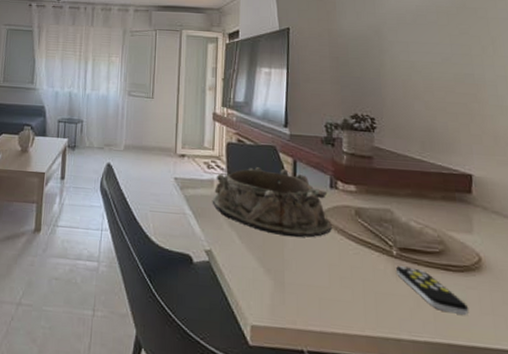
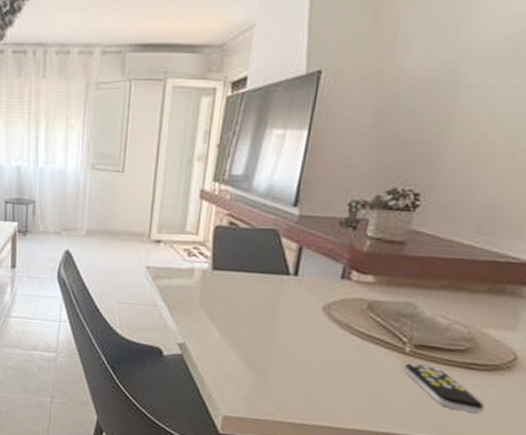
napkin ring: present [212,167,332,238] -> none [190,254,337,333]

